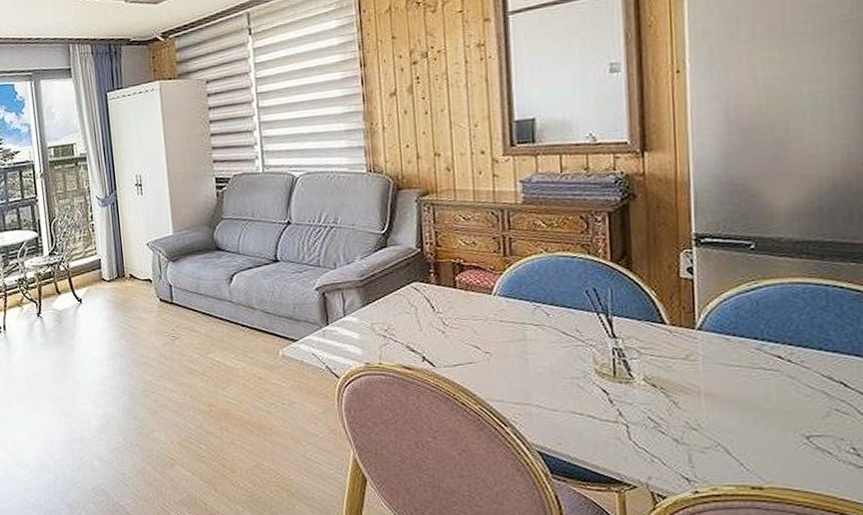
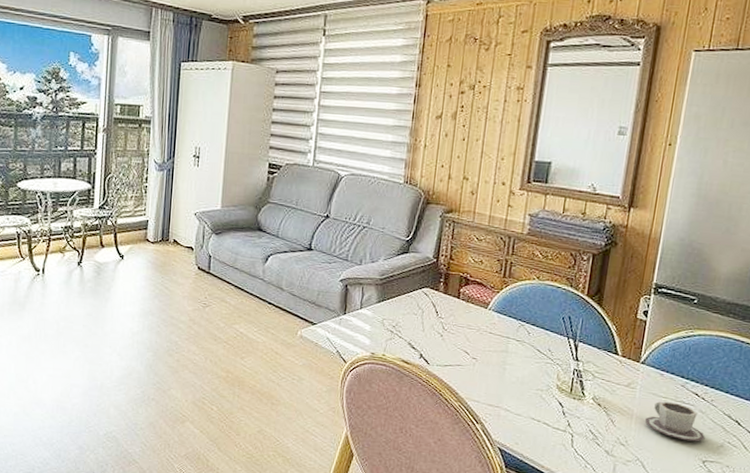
cup: none [717,370,803,415] -> present [645,401,705,442]

